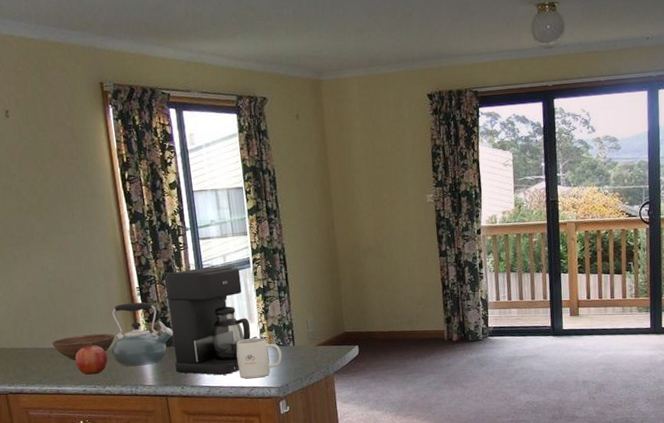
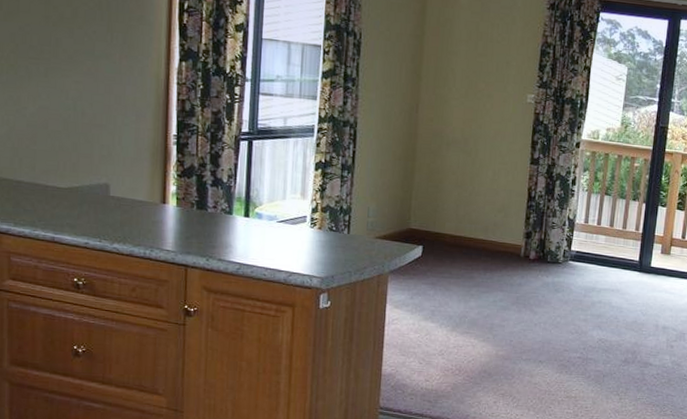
bowl: present [51,333,115,360] -> none [56,177,136,206]
fruit: present [75,343,108,375] -> none [81,189,123,227]
kettle: present [112,302,173,367] -> none [129,150,208,227]
coffee maker: present [165,266,251,376] -> none [203,125,302,254]
mug: present [236,337,283,379] -> none [278,216,333,264]

